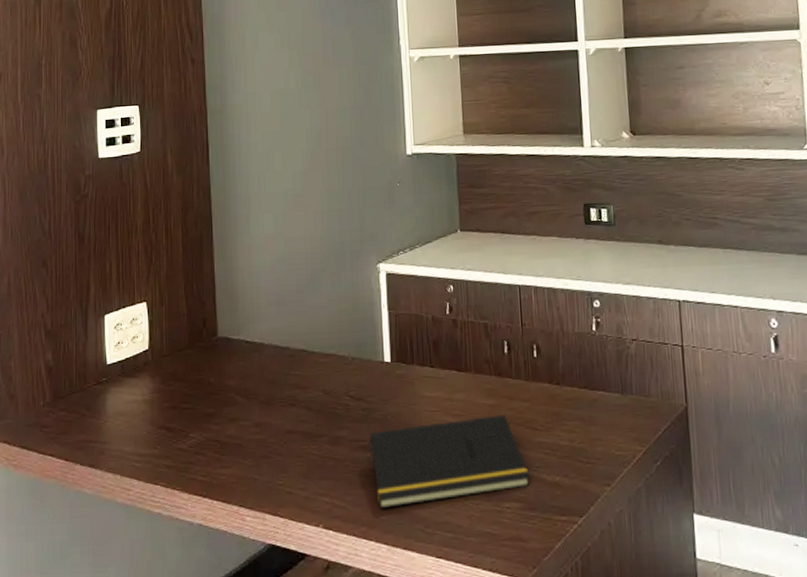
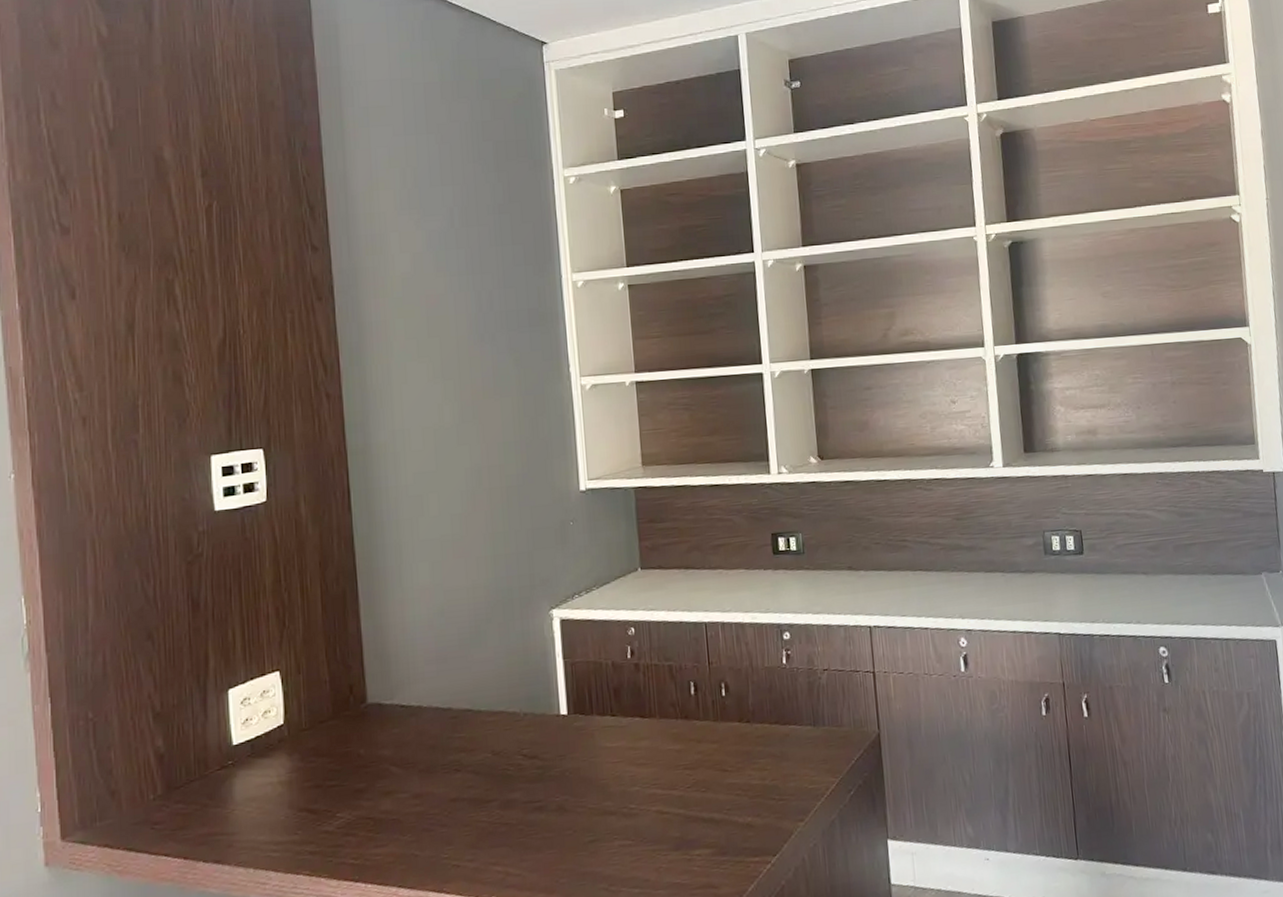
notepad: present [367,415,530,509] -> none [543,758,721,872]

